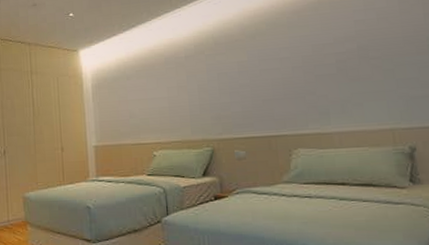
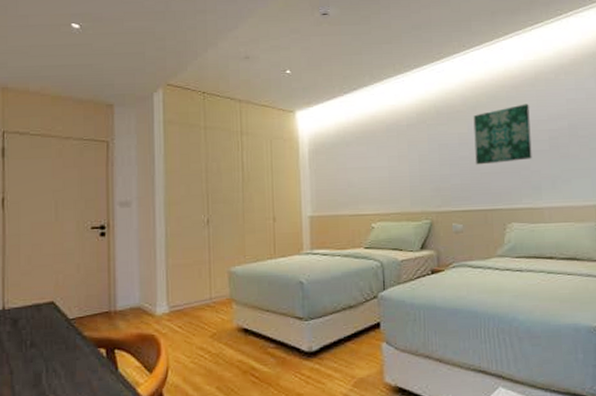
wall art: none [252,28,318,92] -> present [473,104,532,165]

